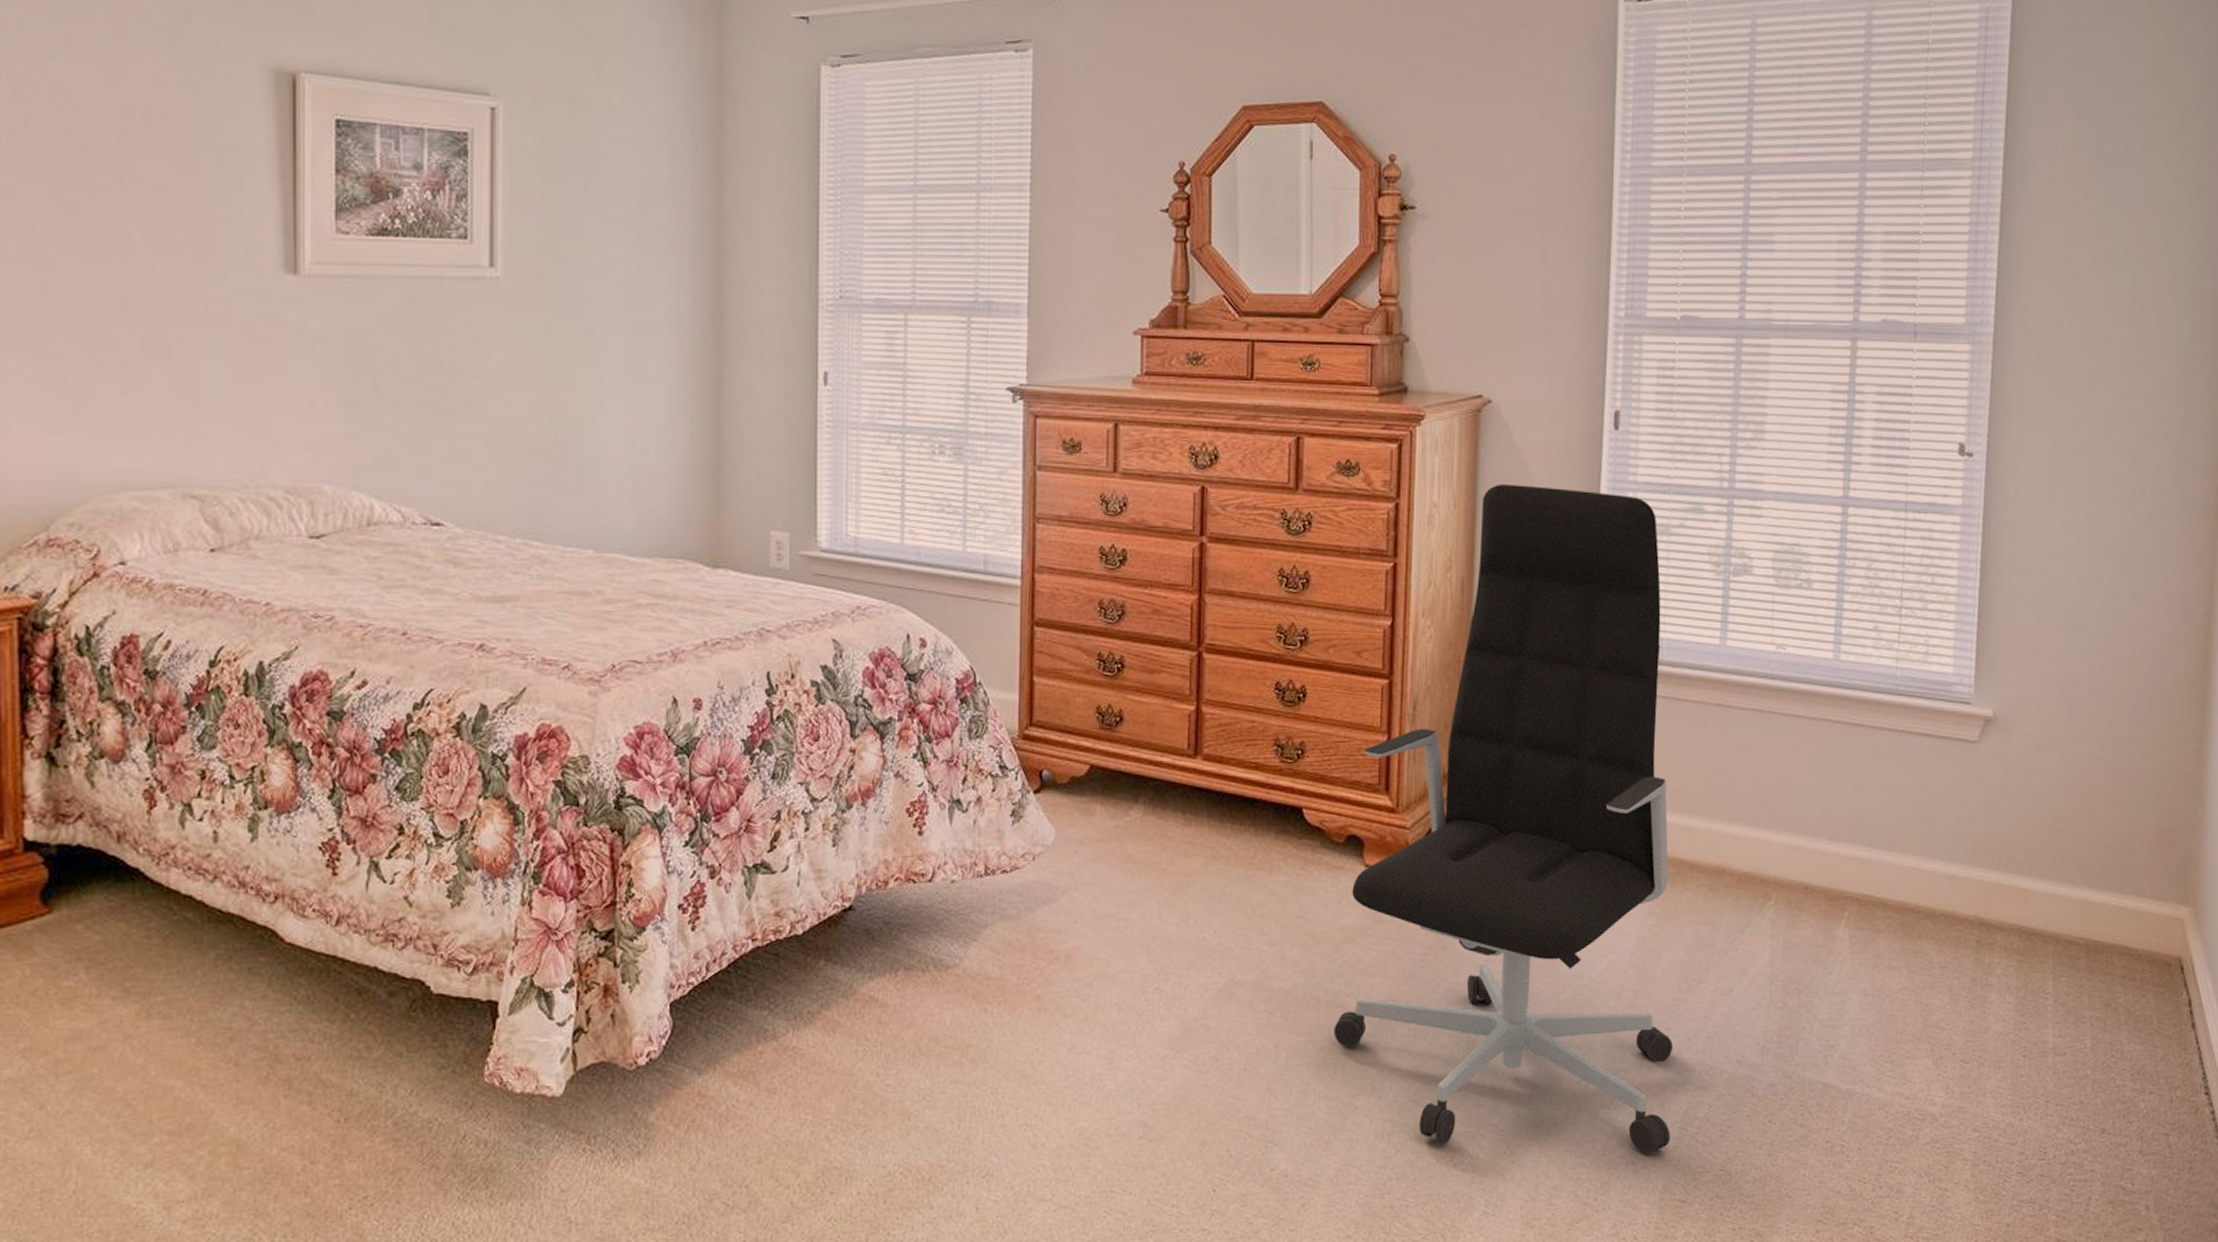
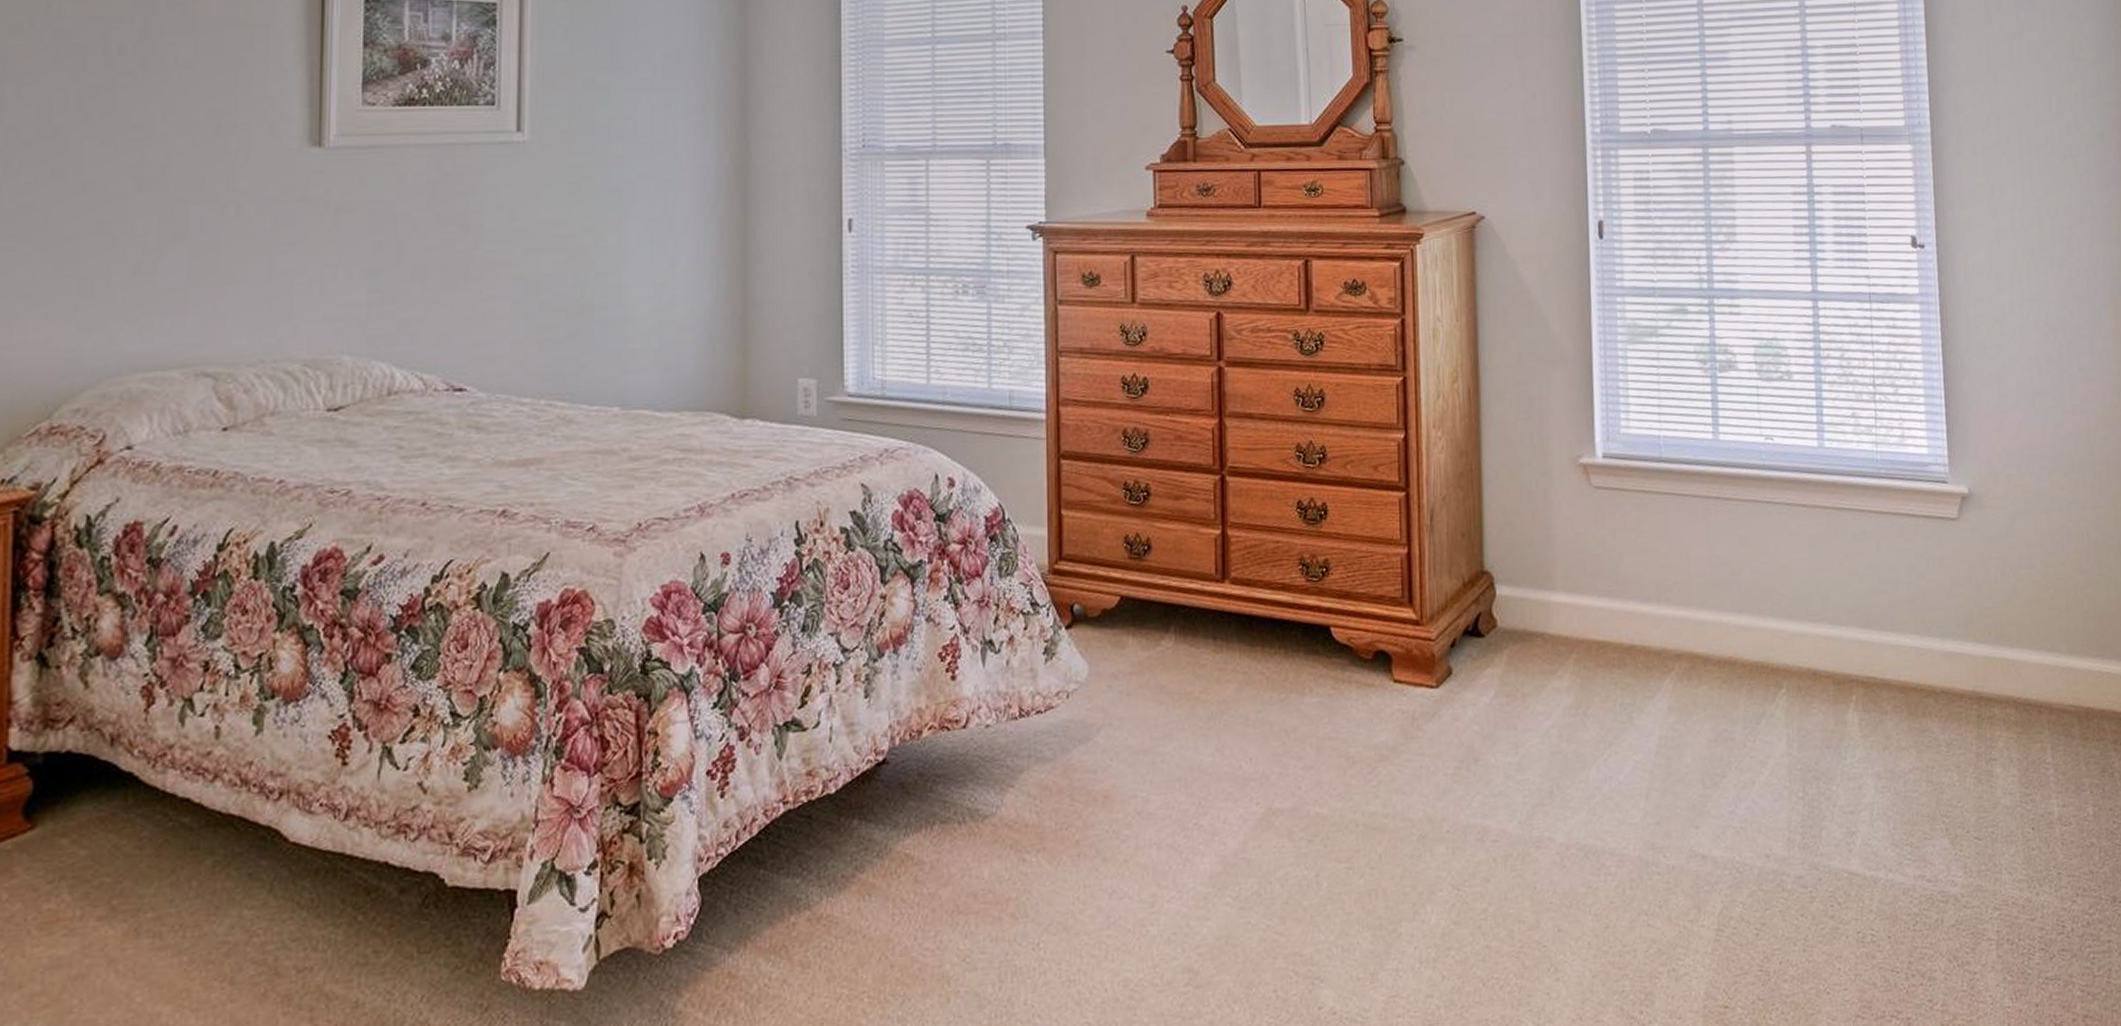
office chair: present [1333,483,1674,1154] -> none [1373,295,1708,966]

